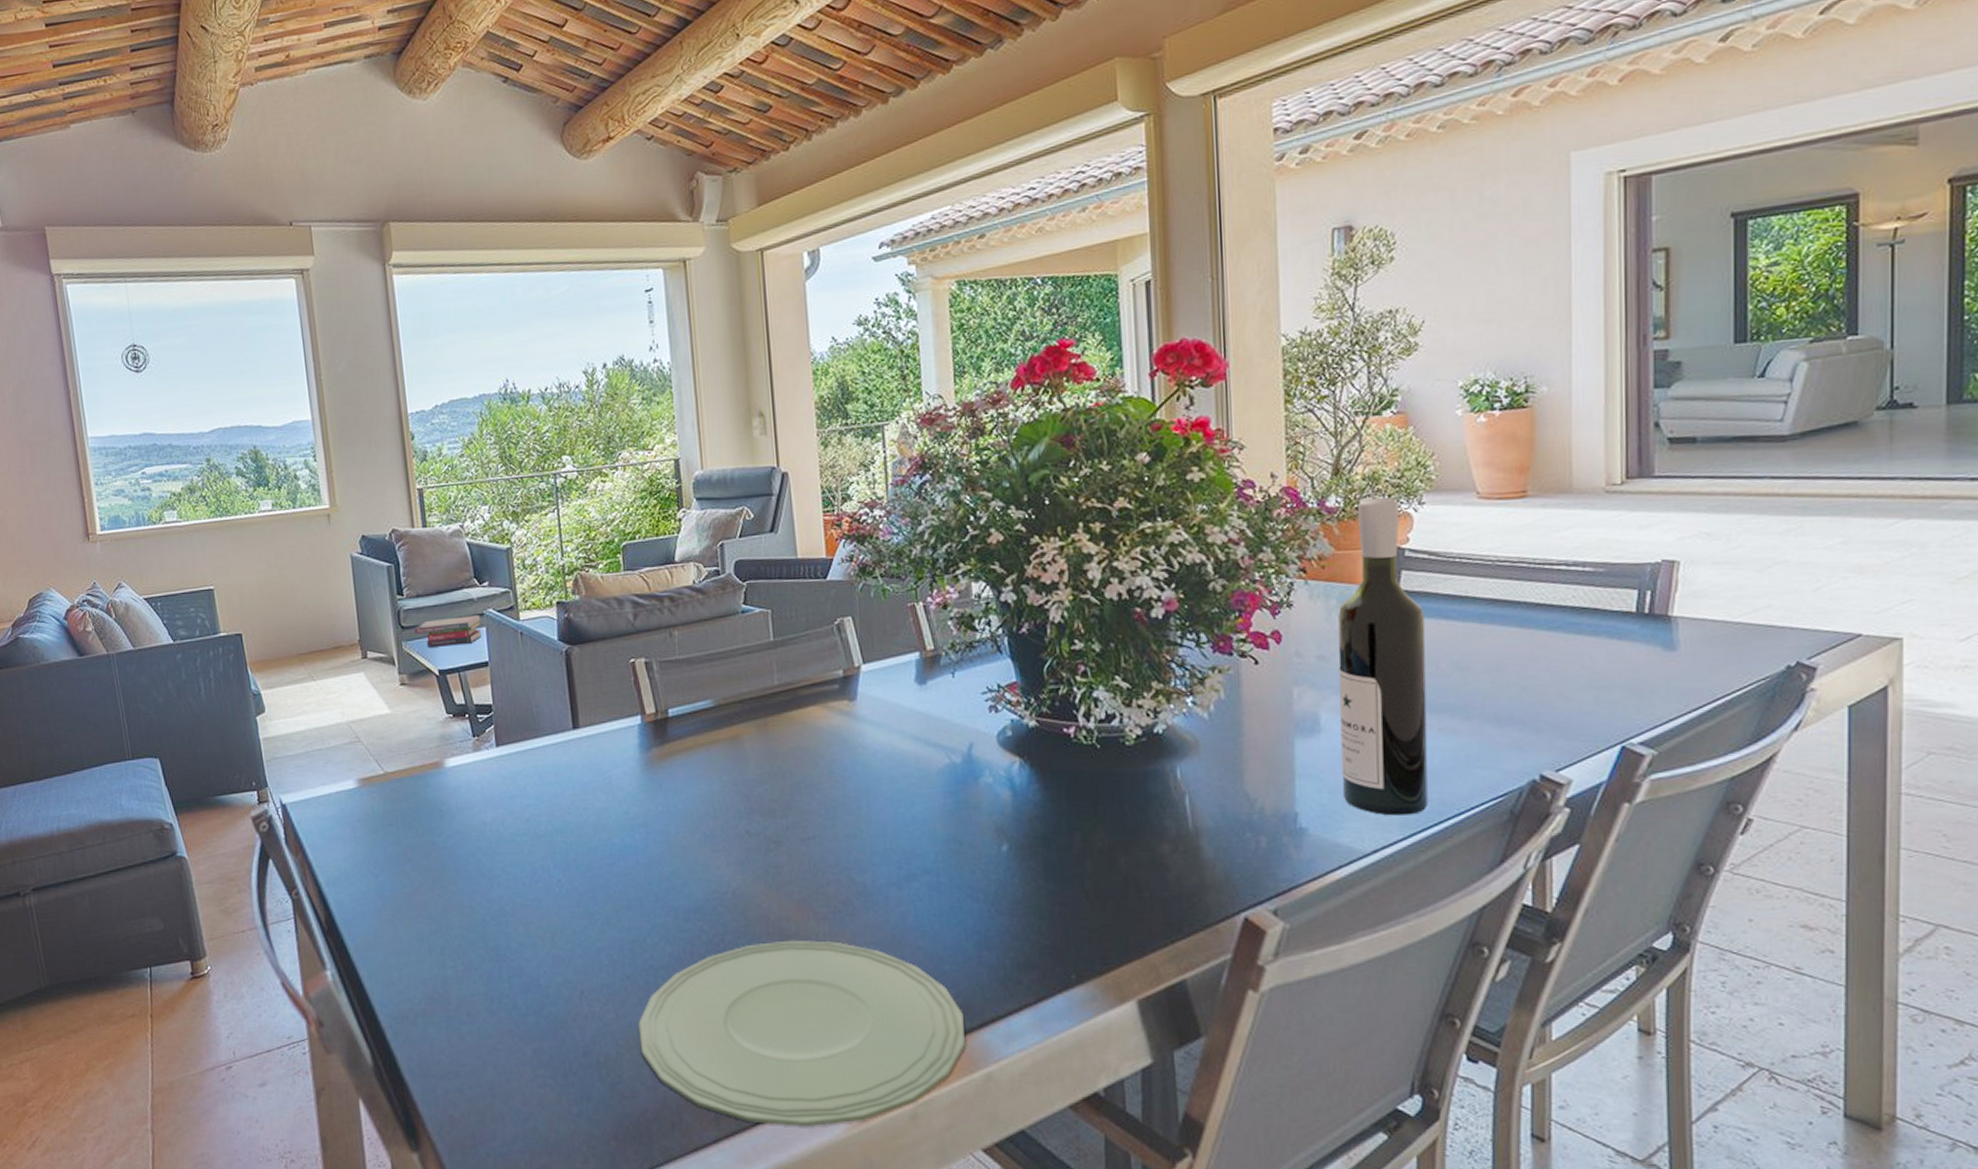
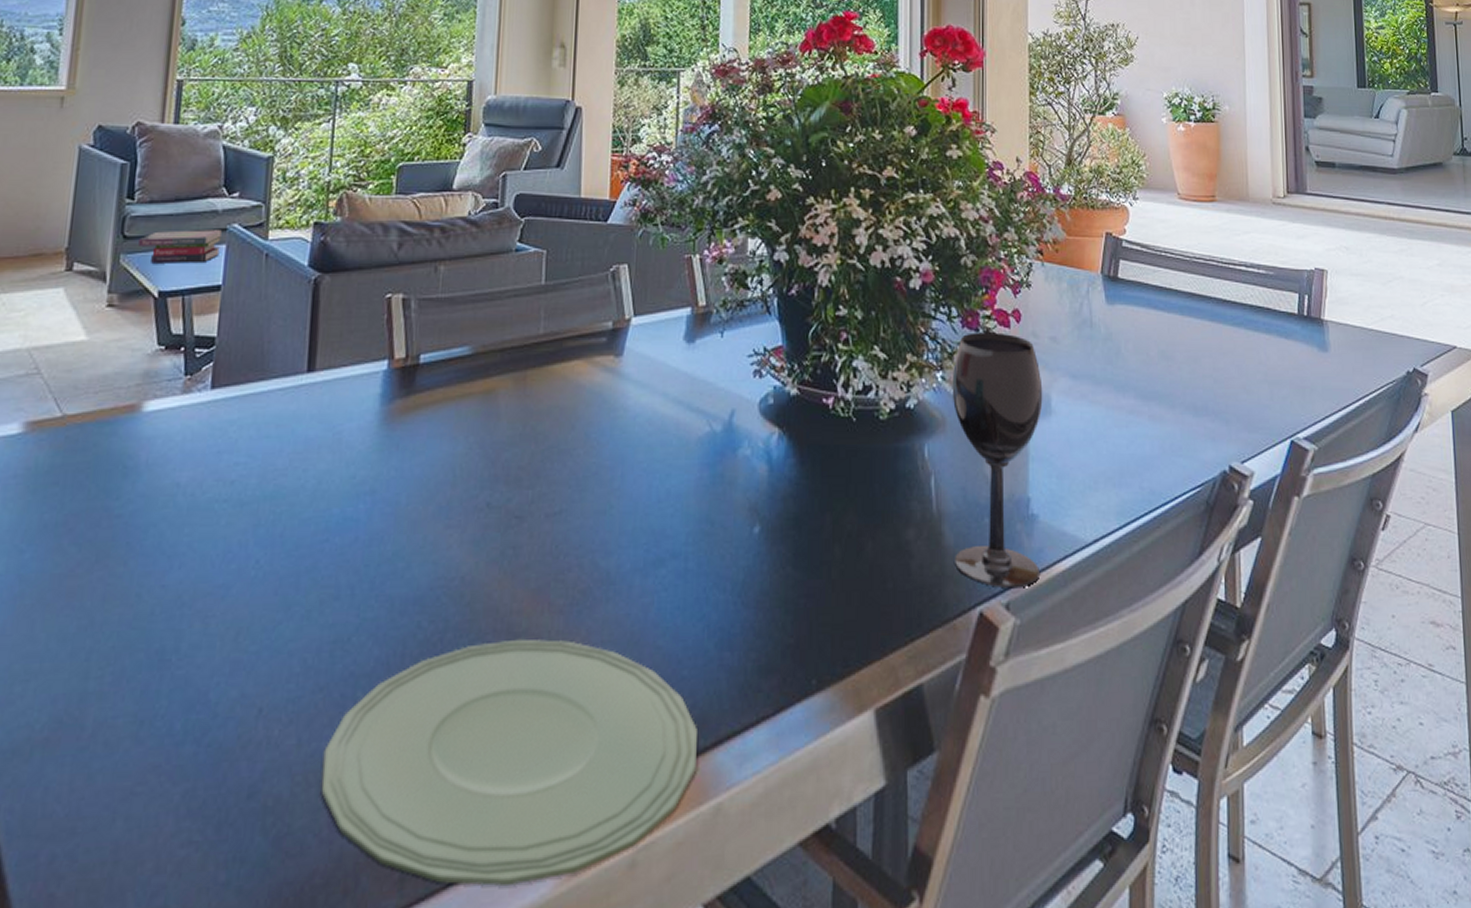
wine glass: none [1204,655,1312,897] -> present [952,332,1043,589]
bottle: present [1338,497,1428,816] -> none [1068,189,1140,504]

